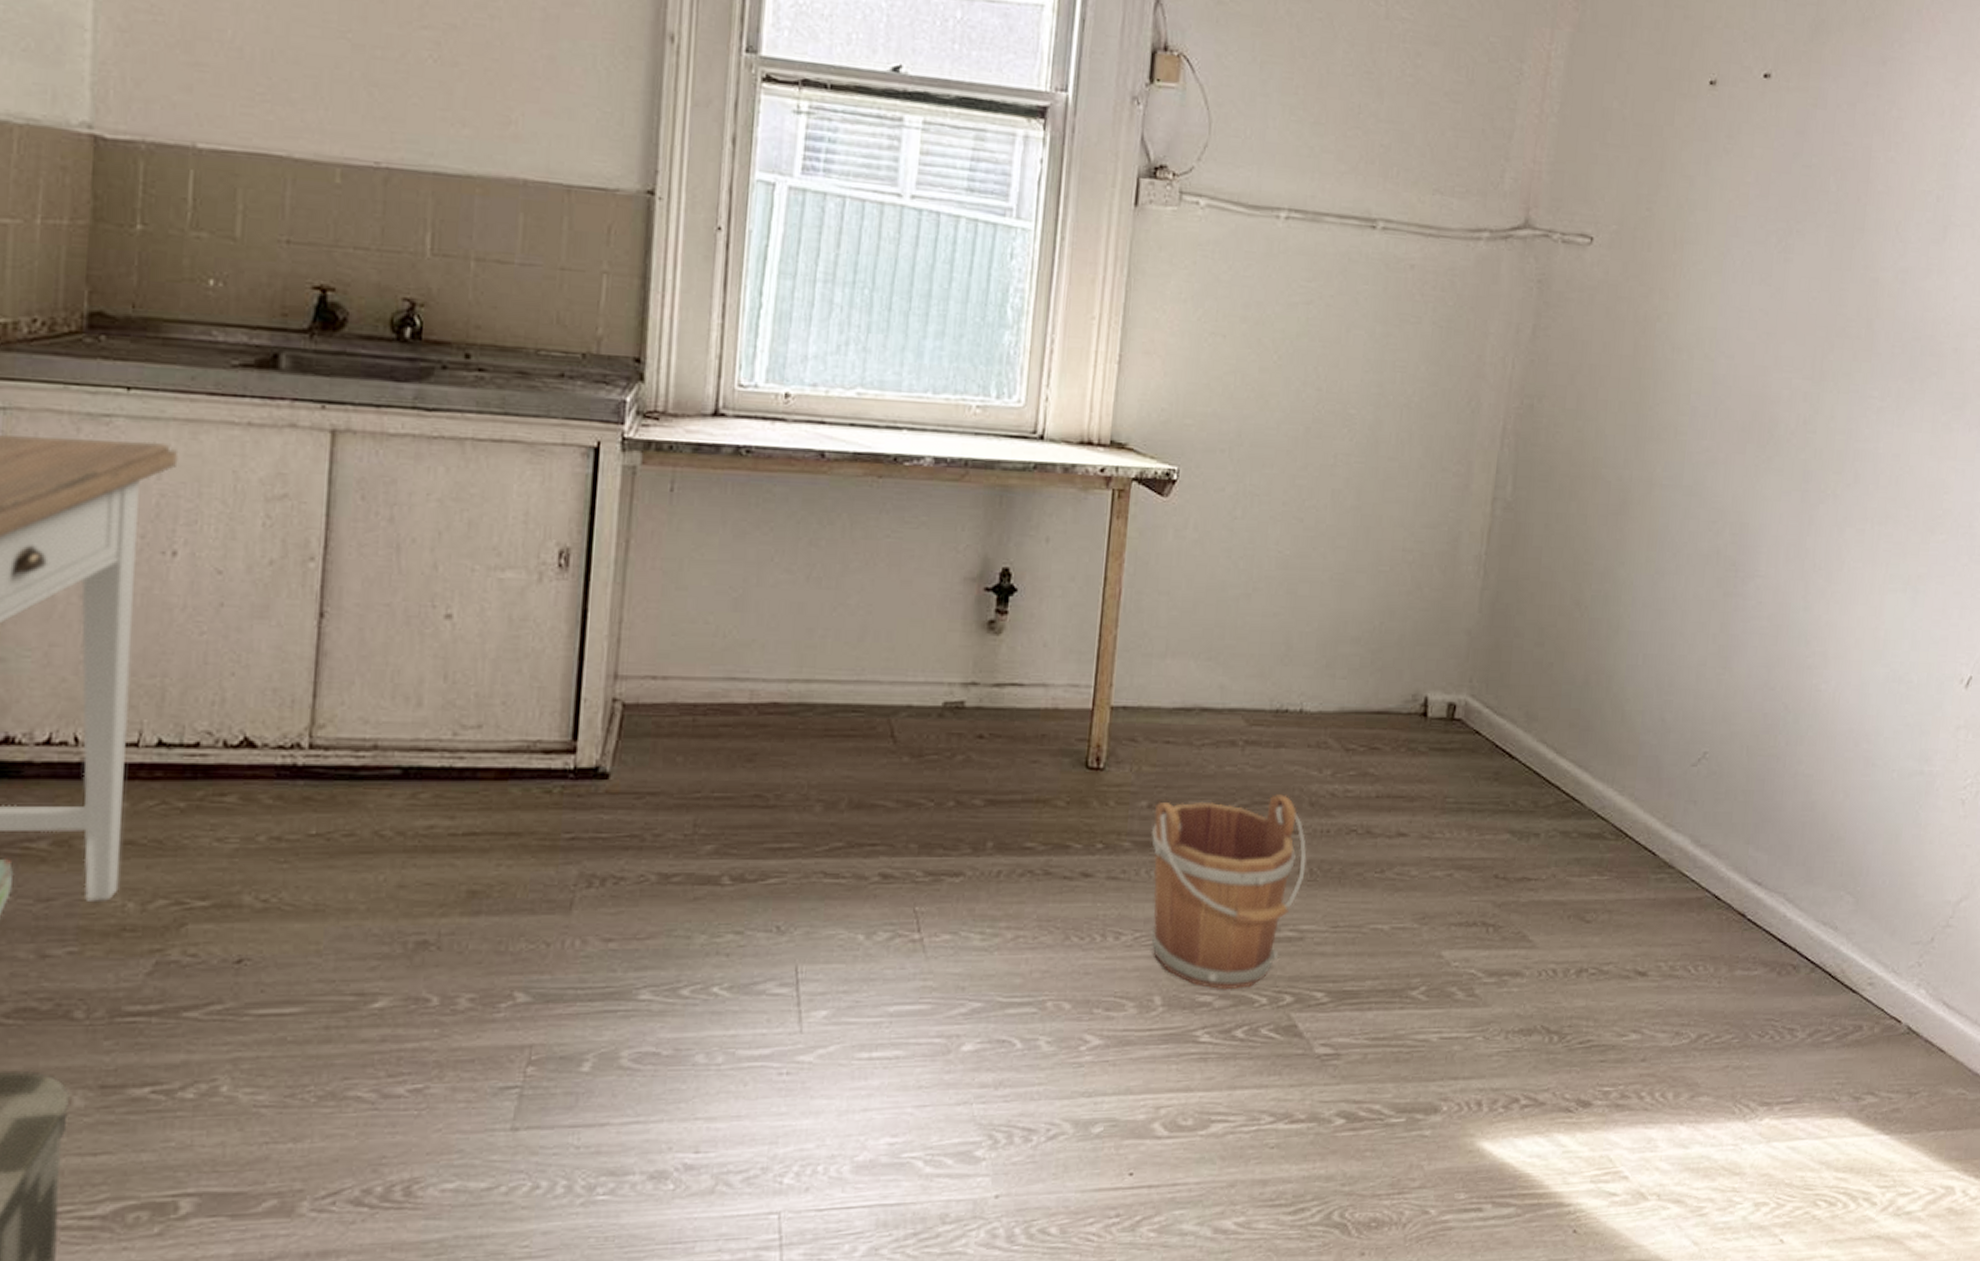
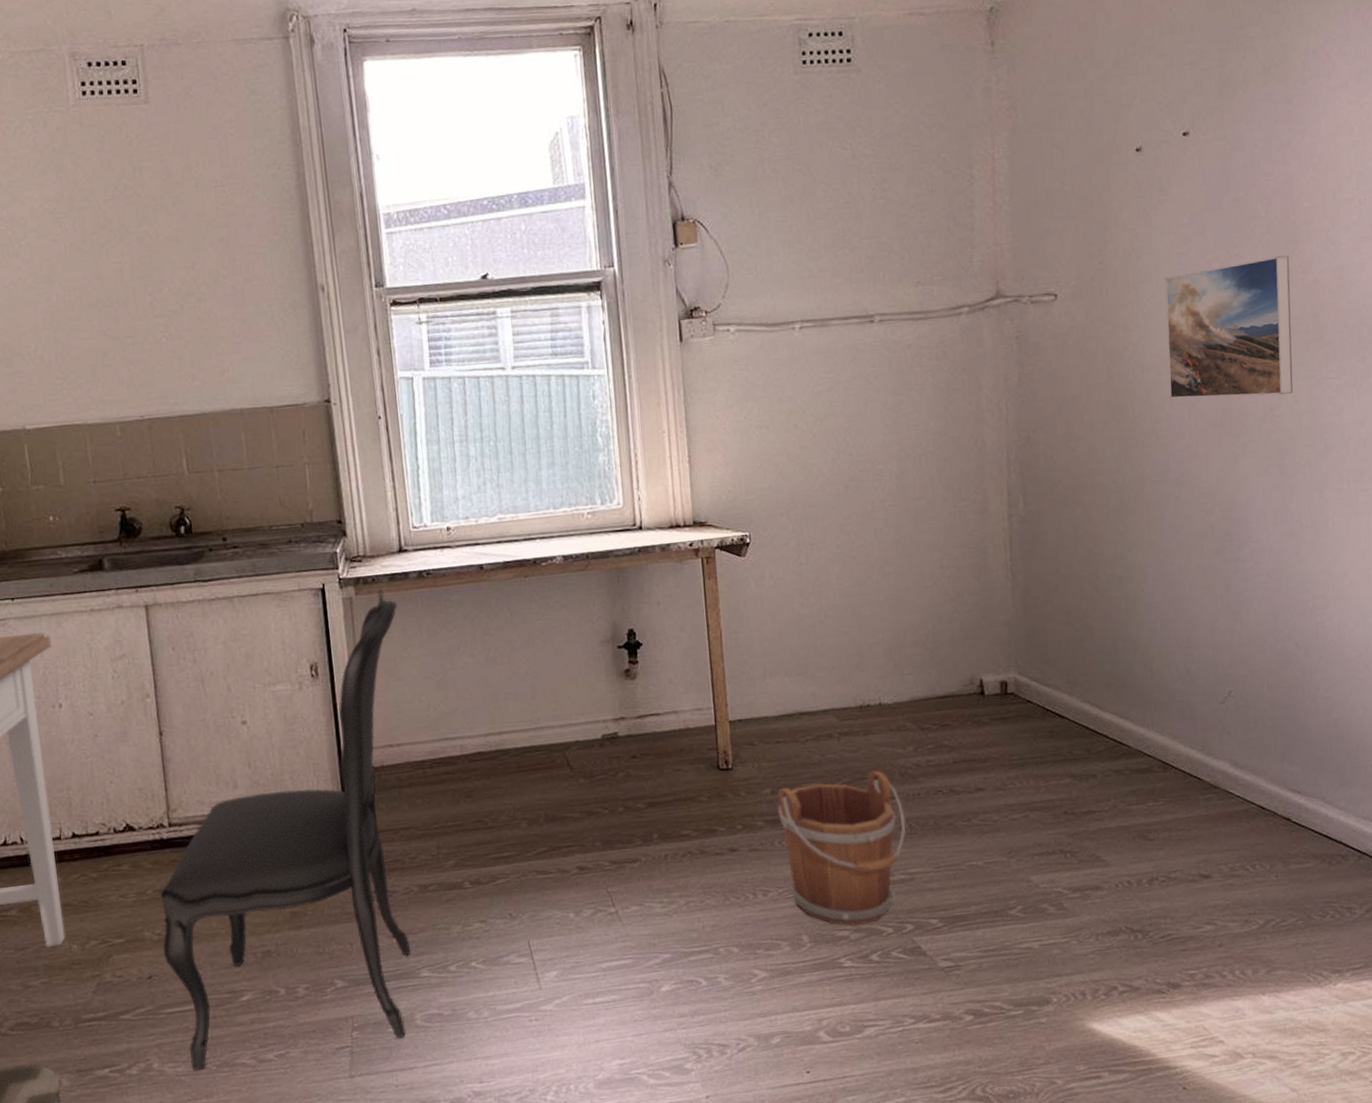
dining chair: none [266,461,697,1102] -> present [159,588,411,1071]
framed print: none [1698,241,1853,409] -> present [1165,255,1293,399]

